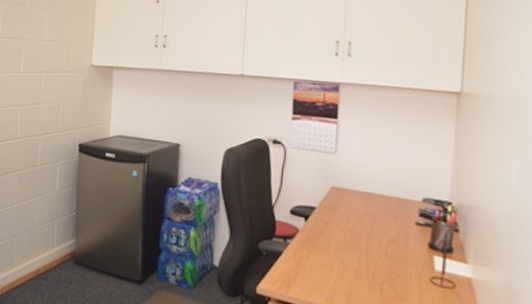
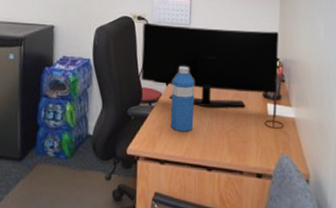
monitor: none [274,147,452,257] -> present [140,22,279,108]
water bottle: none [308,200,340,278] -> present [170,66,195,132]

